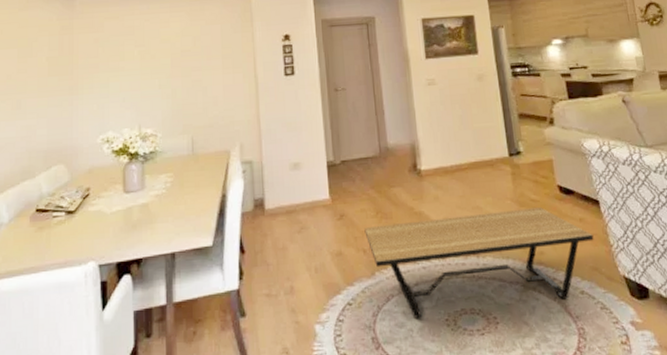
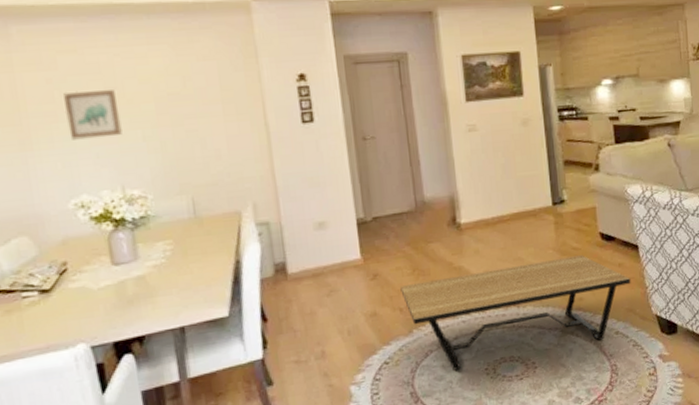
wall art: none [105,47,144,87] -> present [63,90,122,140]

